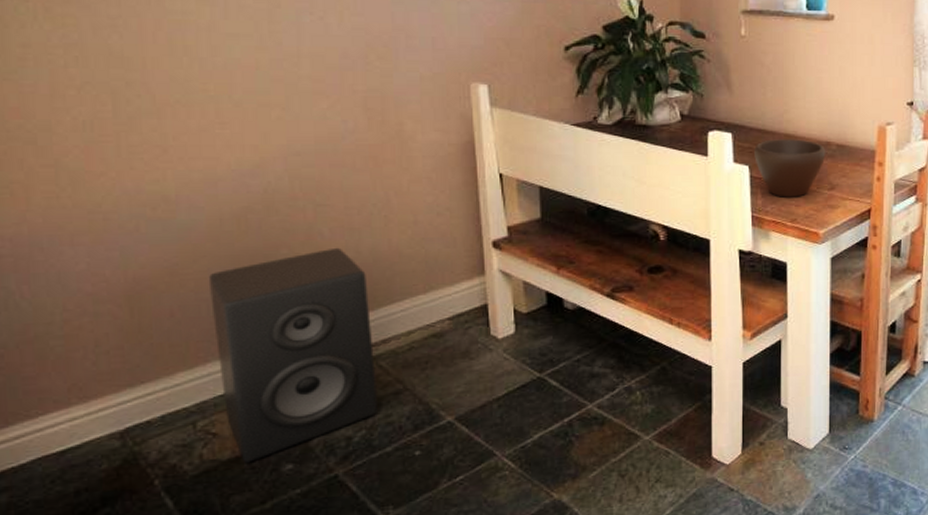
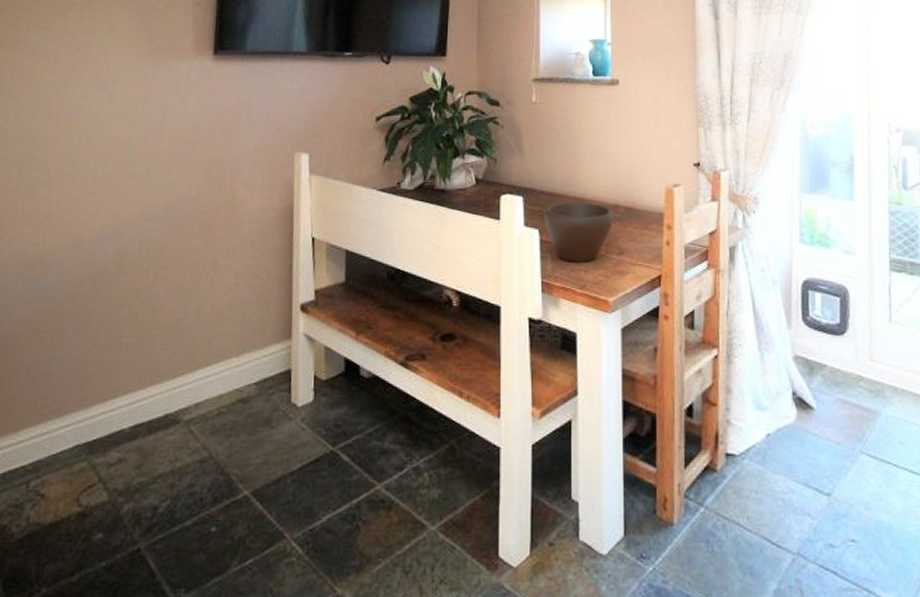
bookshelf speaker: present [209,247,377,463] -> none [55,308,190,529]

